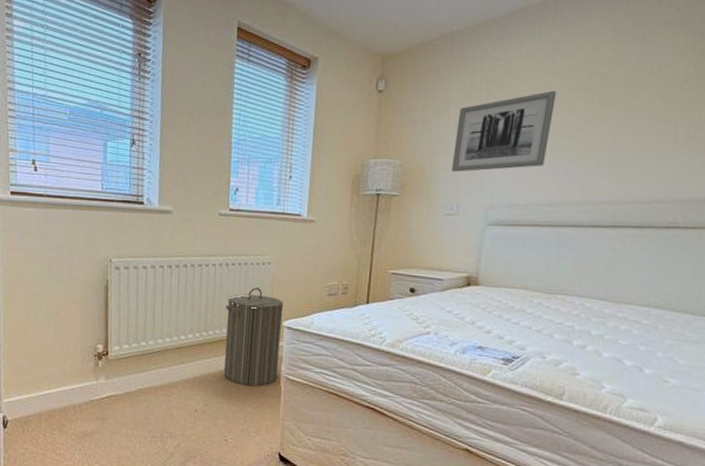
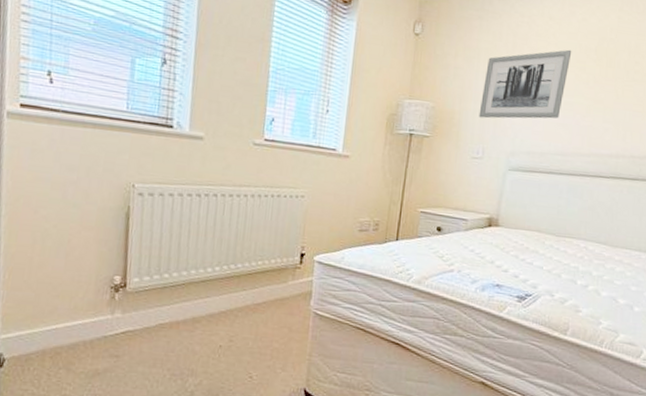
laundry hamper: present [224,287,284,387] -> none [252,220,316,322]

